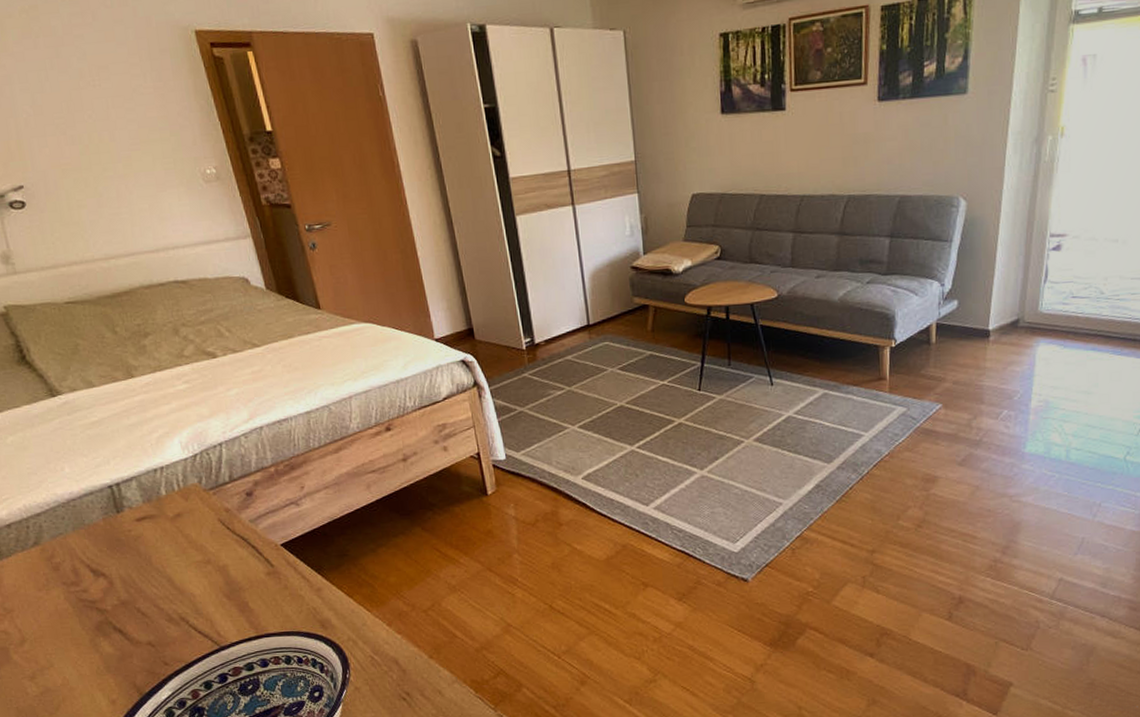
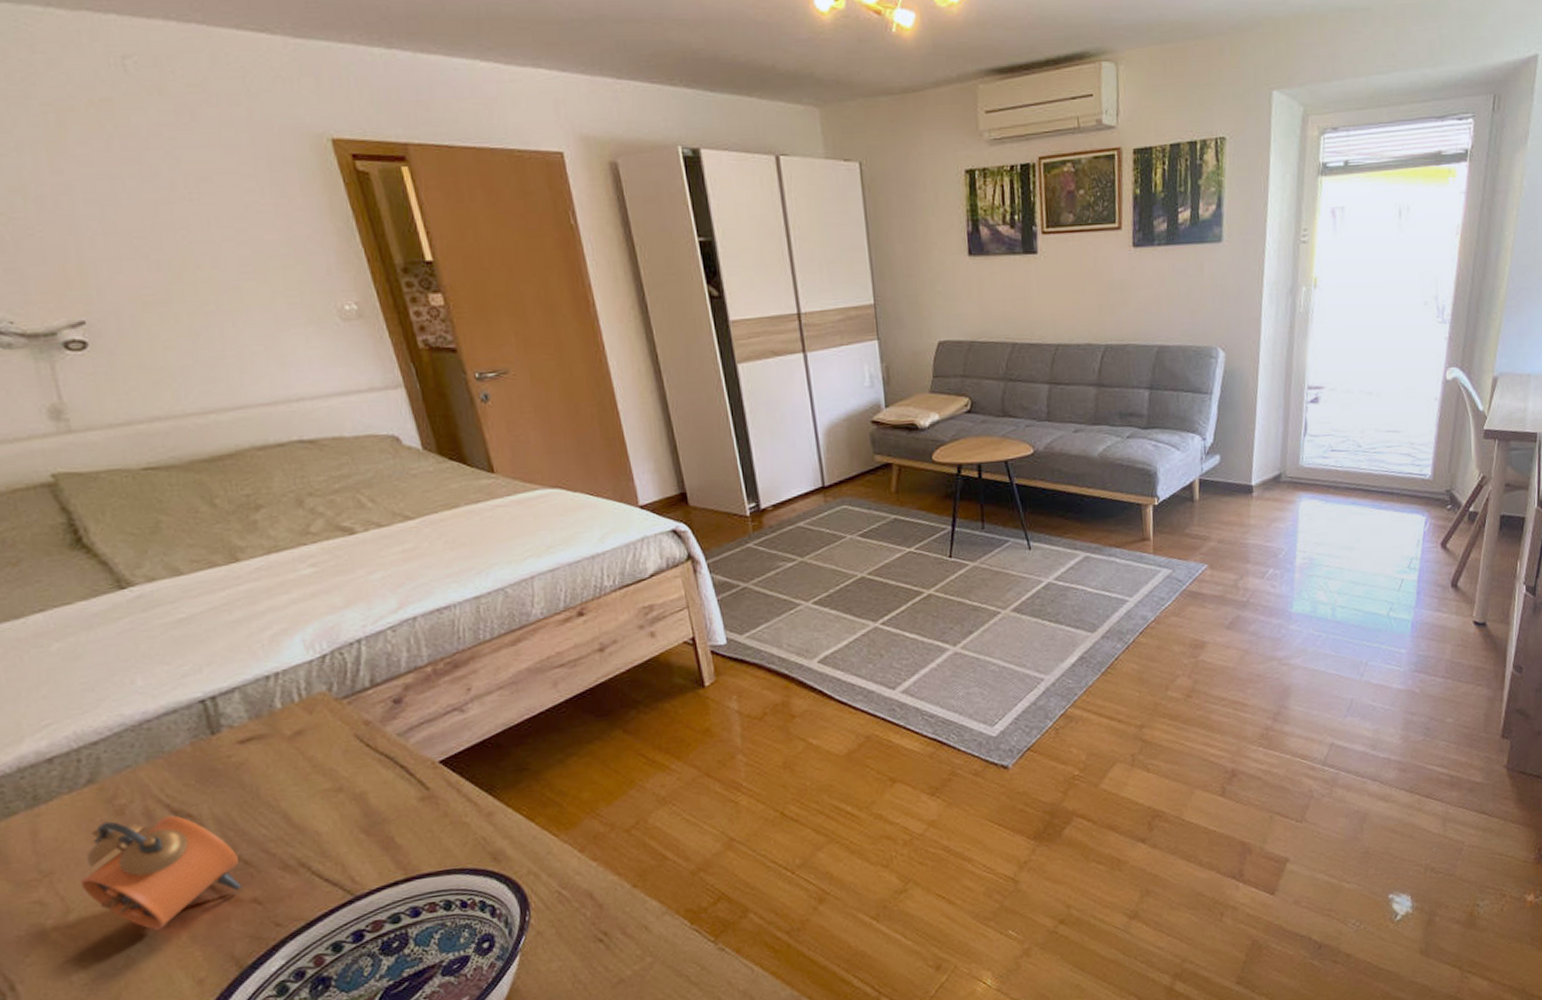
alarm clock: none [31,573,140,660] -> present [79,815,242,930]

